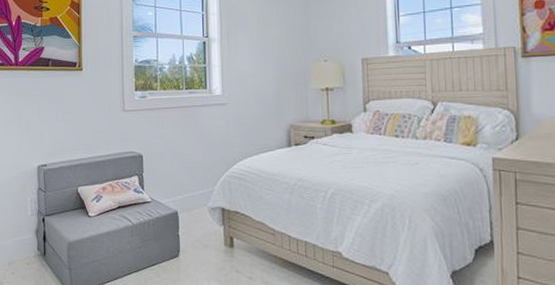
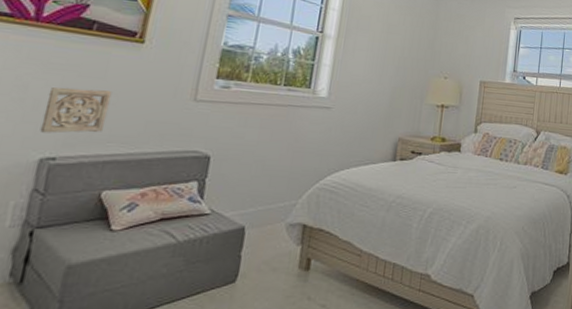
wall ornament: none [33,111,70,147] -> present [40,87,112,134]

